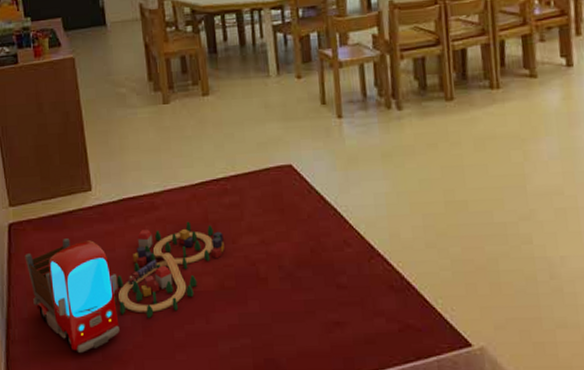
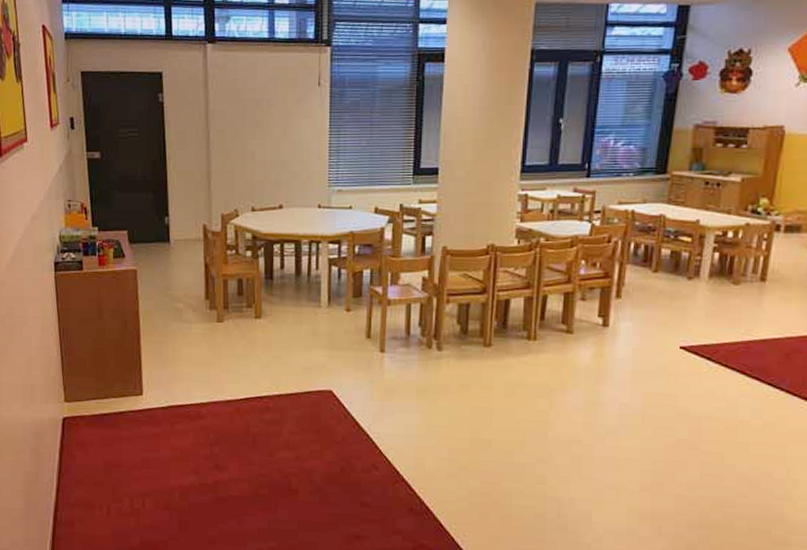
toy truck: present [25,239,120,353] -> none [76,436,160,539]
toy train set: present [113,221,224,319] -> none [155,432,261,515]

